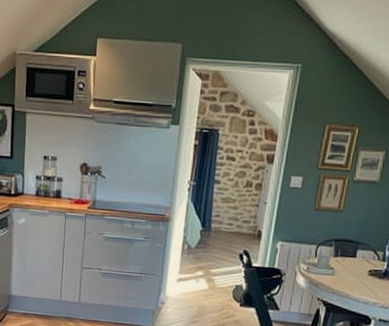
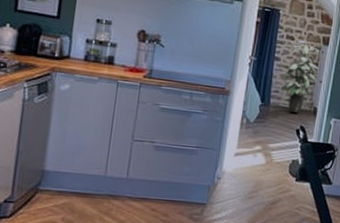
indoor plant: none [221,160,264,237] -> present [280,40,320,113]

